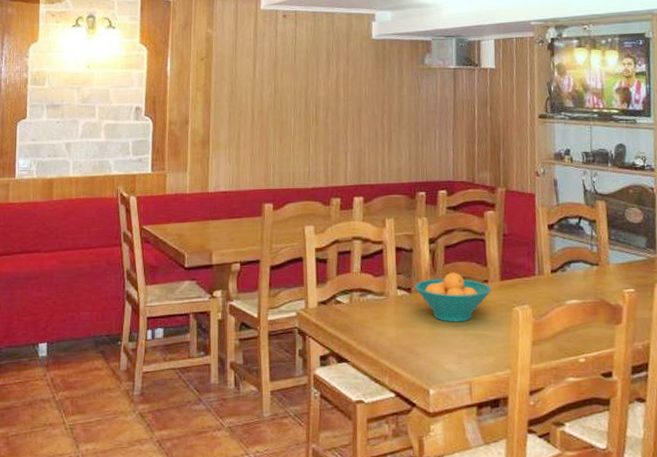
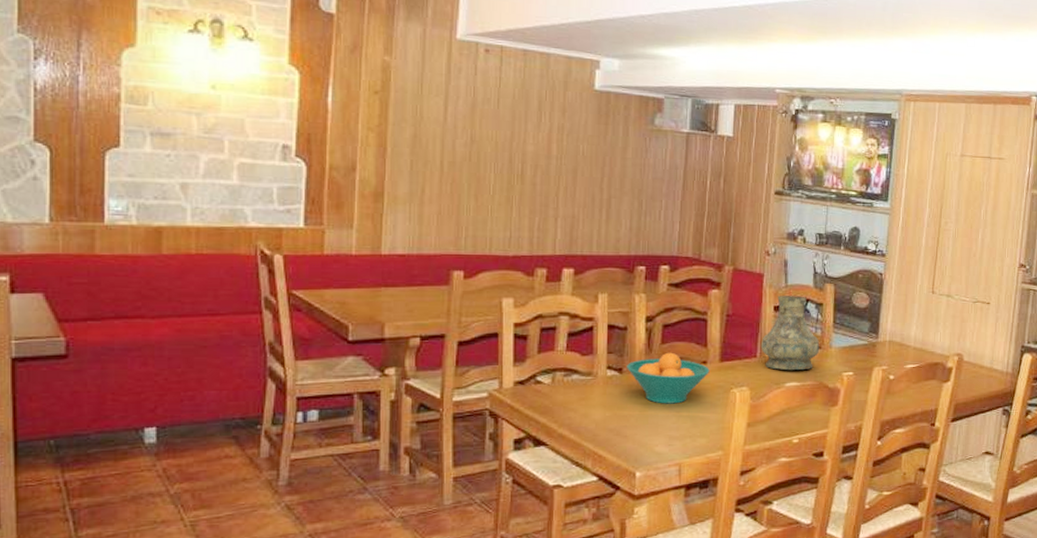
vase: none [538,213,598,288] -> present [760,296,820,371]

